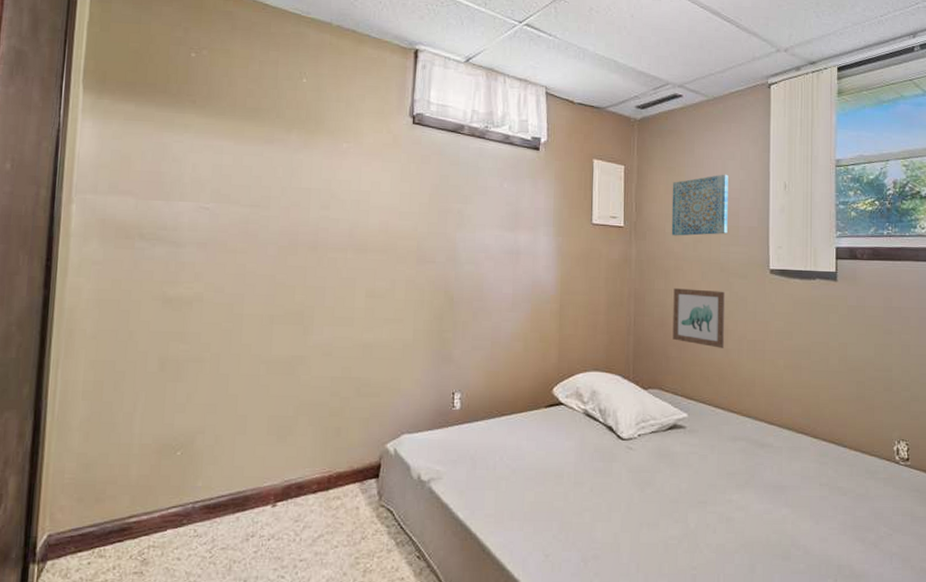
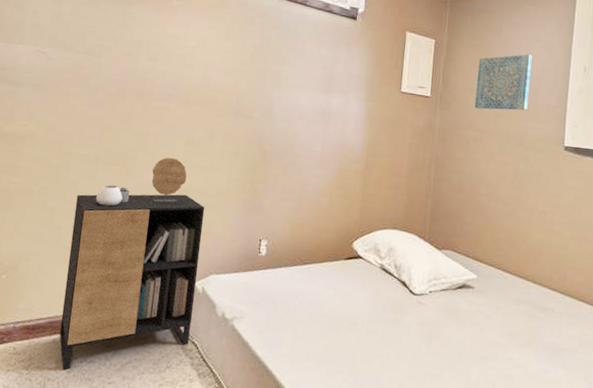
cabinet: none [243,311,392,550] -> present [59,157,205,370]
wall art: present [672,288,726,348] -> none [468,157,521,217]

